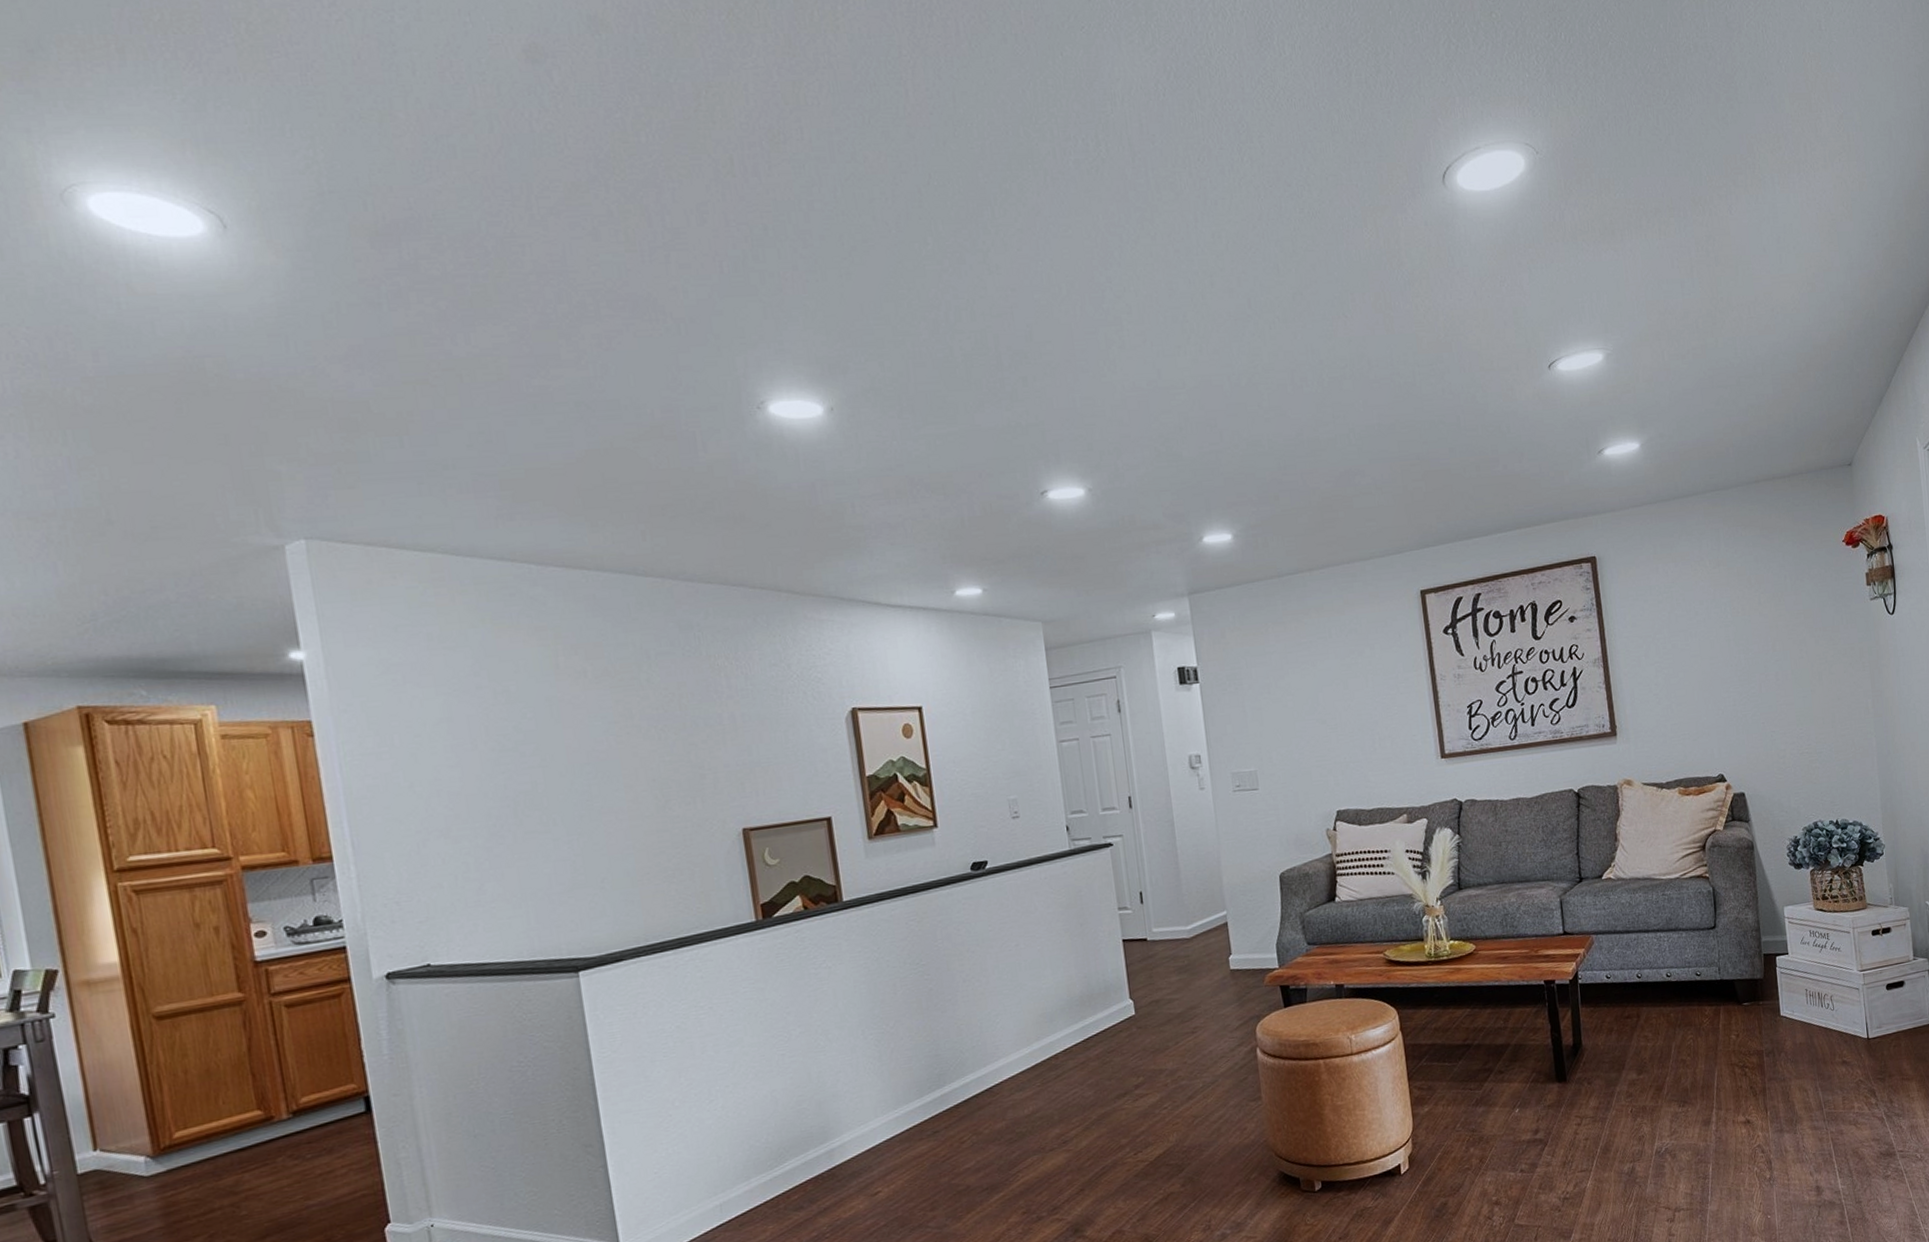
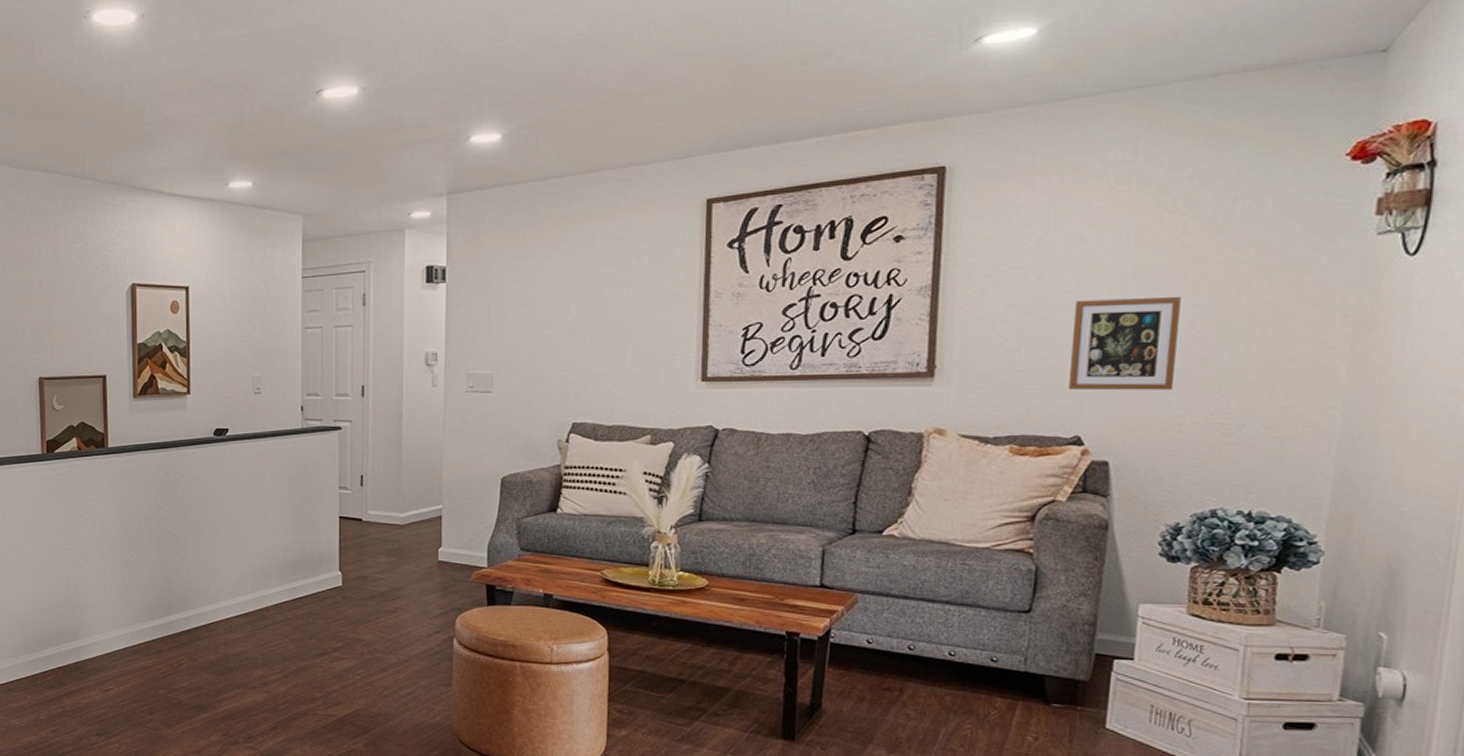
picture frame: none [1701,654,1775,737] -> present [1069,296,1181,391]

